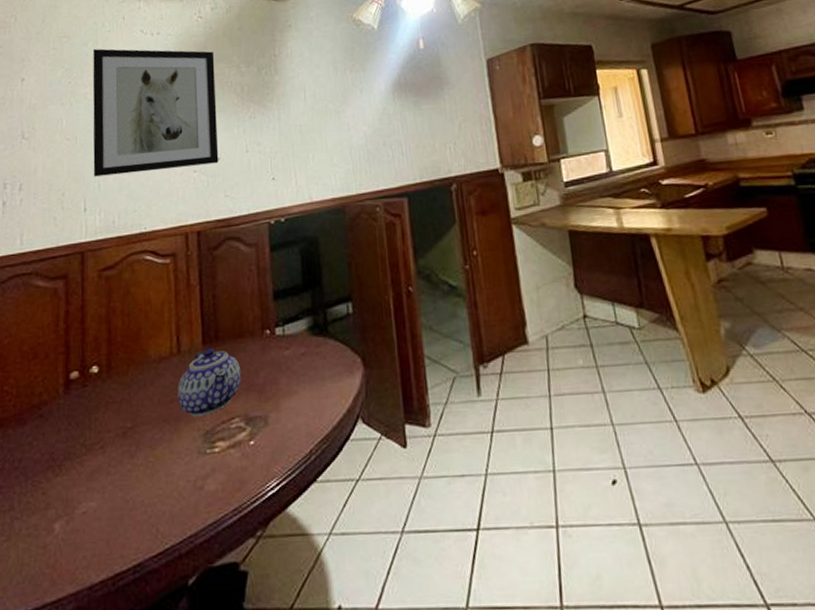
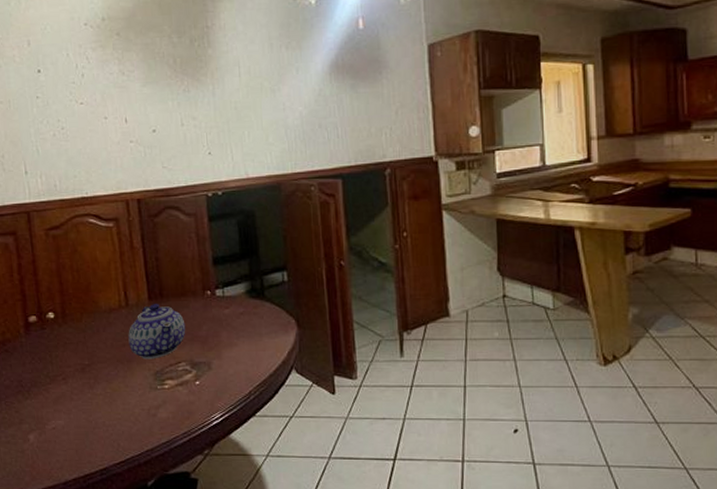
wall art: present [92,48,219,177] -> none [17,9,155,141]

